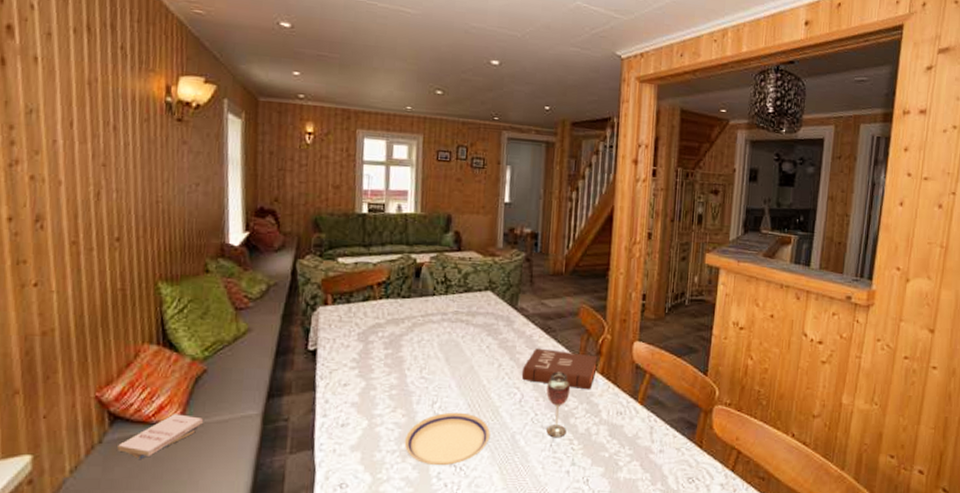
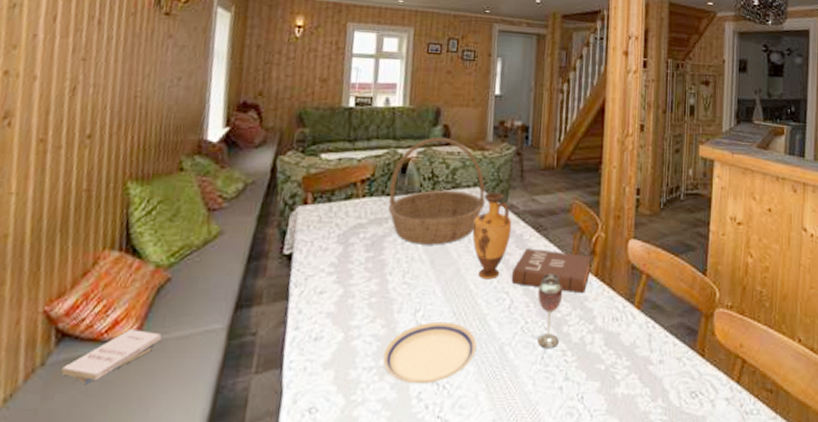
basket: none [404,243,496,344] -> present [388,137,485,245]
vase: none [485,296,522,376] -> present [473,192,512,280]

